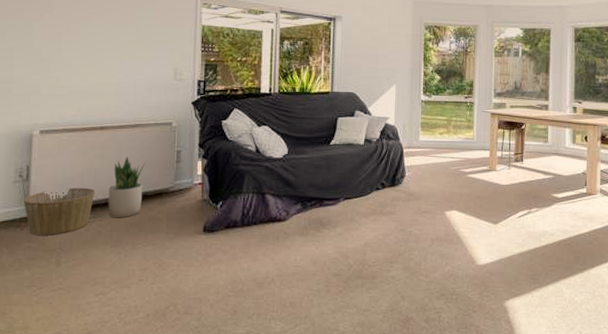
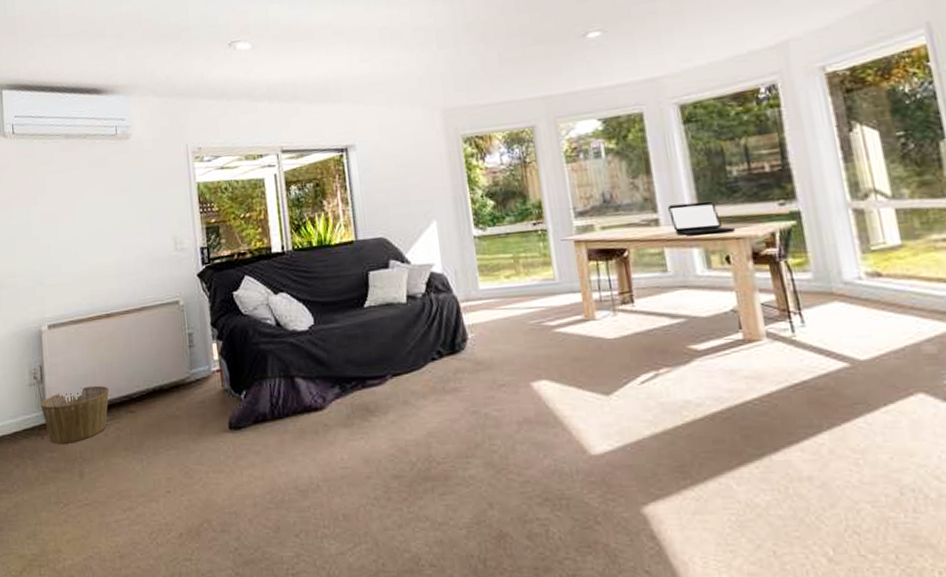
planter: present [108,156,146,218] -> none [122,345,159,419]
laptop: none [555,97,594,120] -> present [668,201,736,236]

